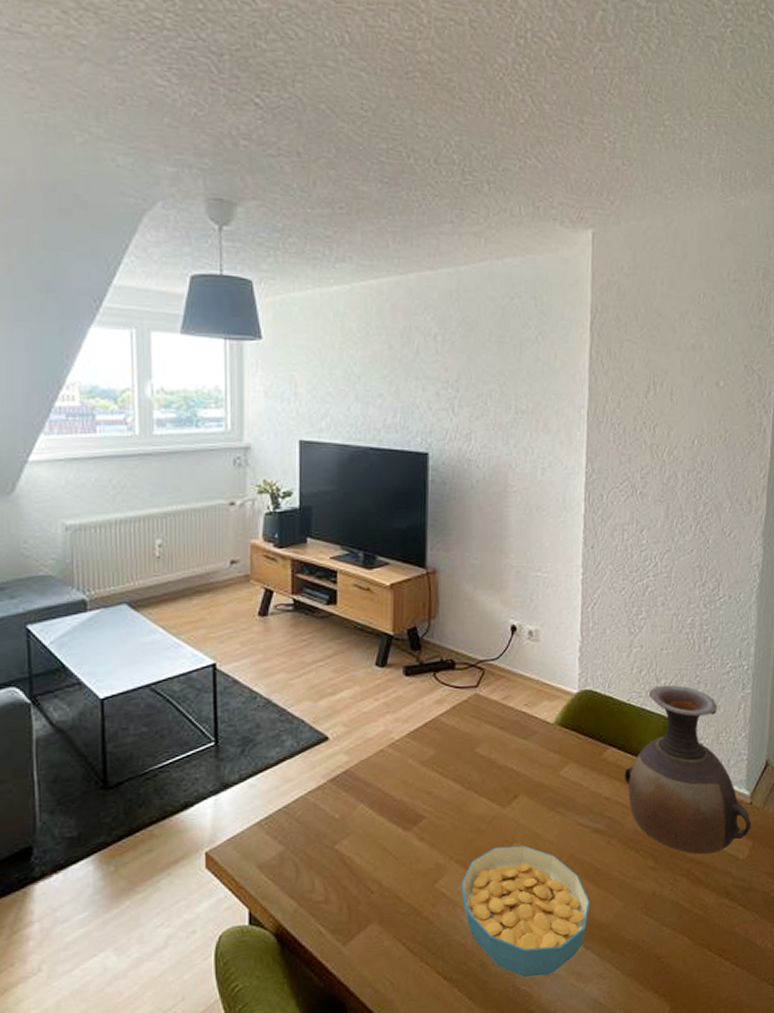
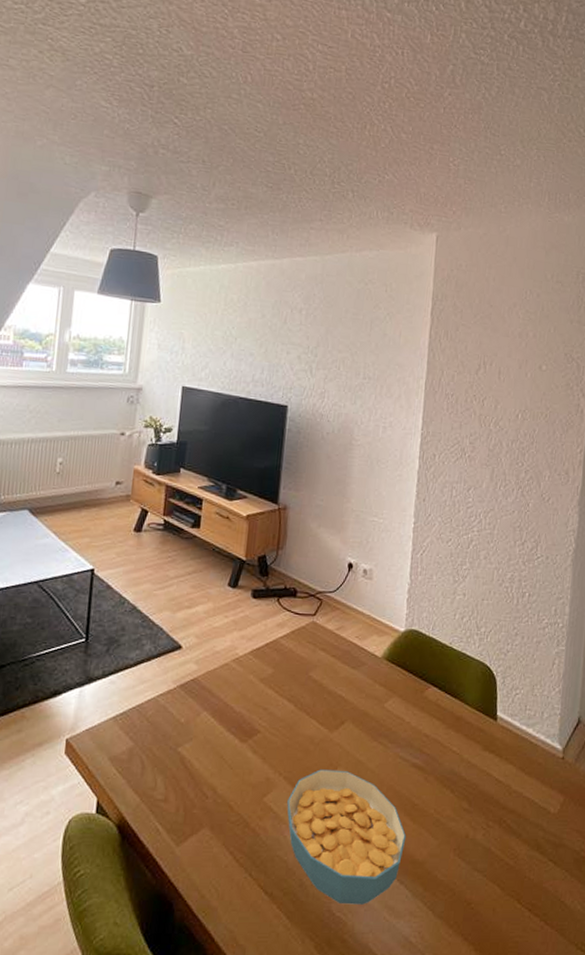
vase: present [624,685,752,855] -> none [443,633,563,804]

